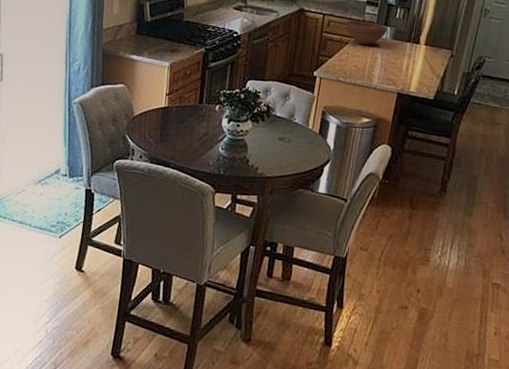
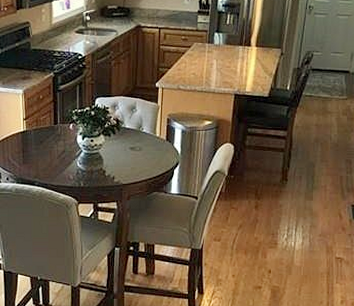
fruit bowl: present [346,20,388,46] -> none [181,30,220,53]

